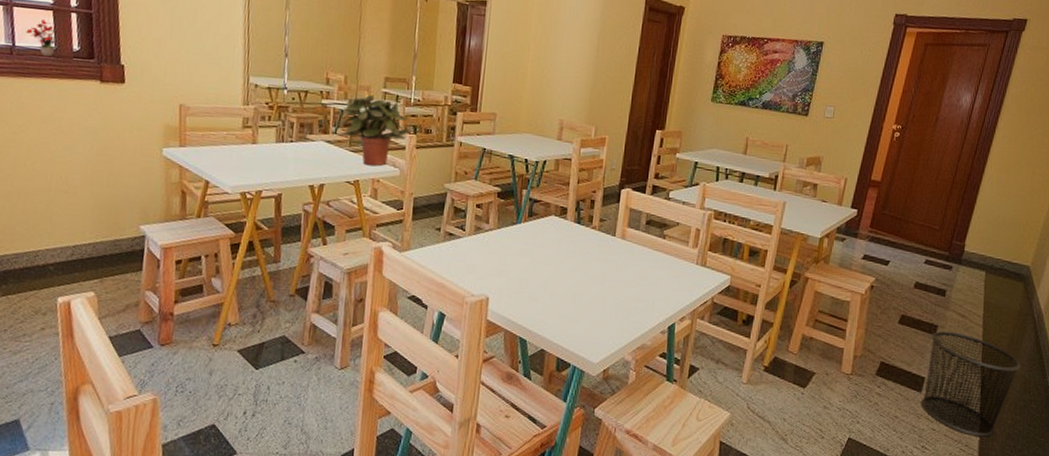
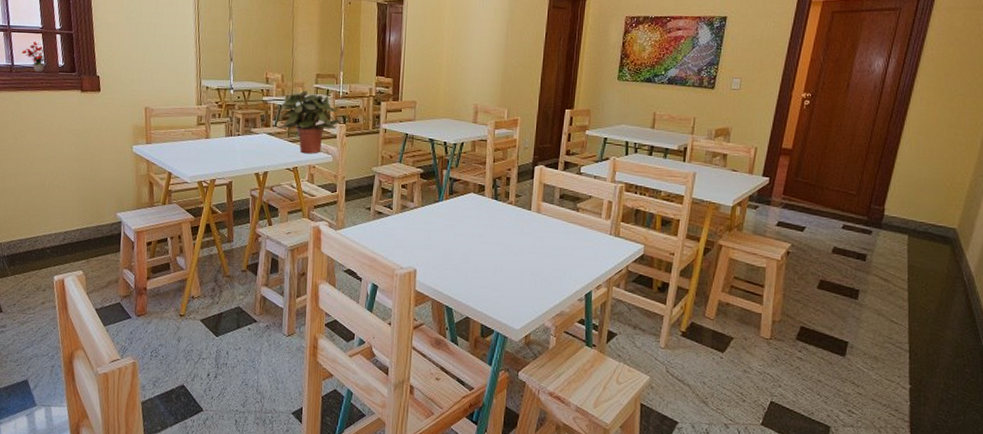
trash can: present [921,331,1021,437] -> none [845,295,952,402]

